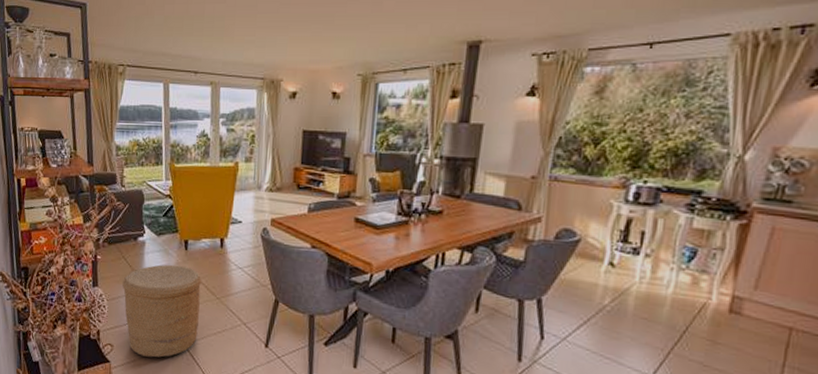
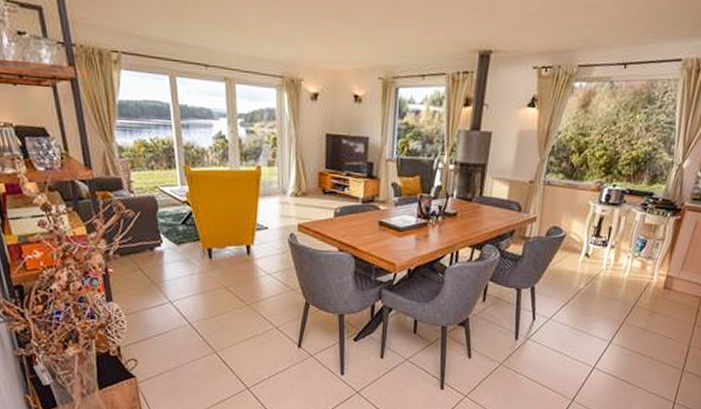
woven basket: present [122,264,201,358] -> none [141,274,229,368]

